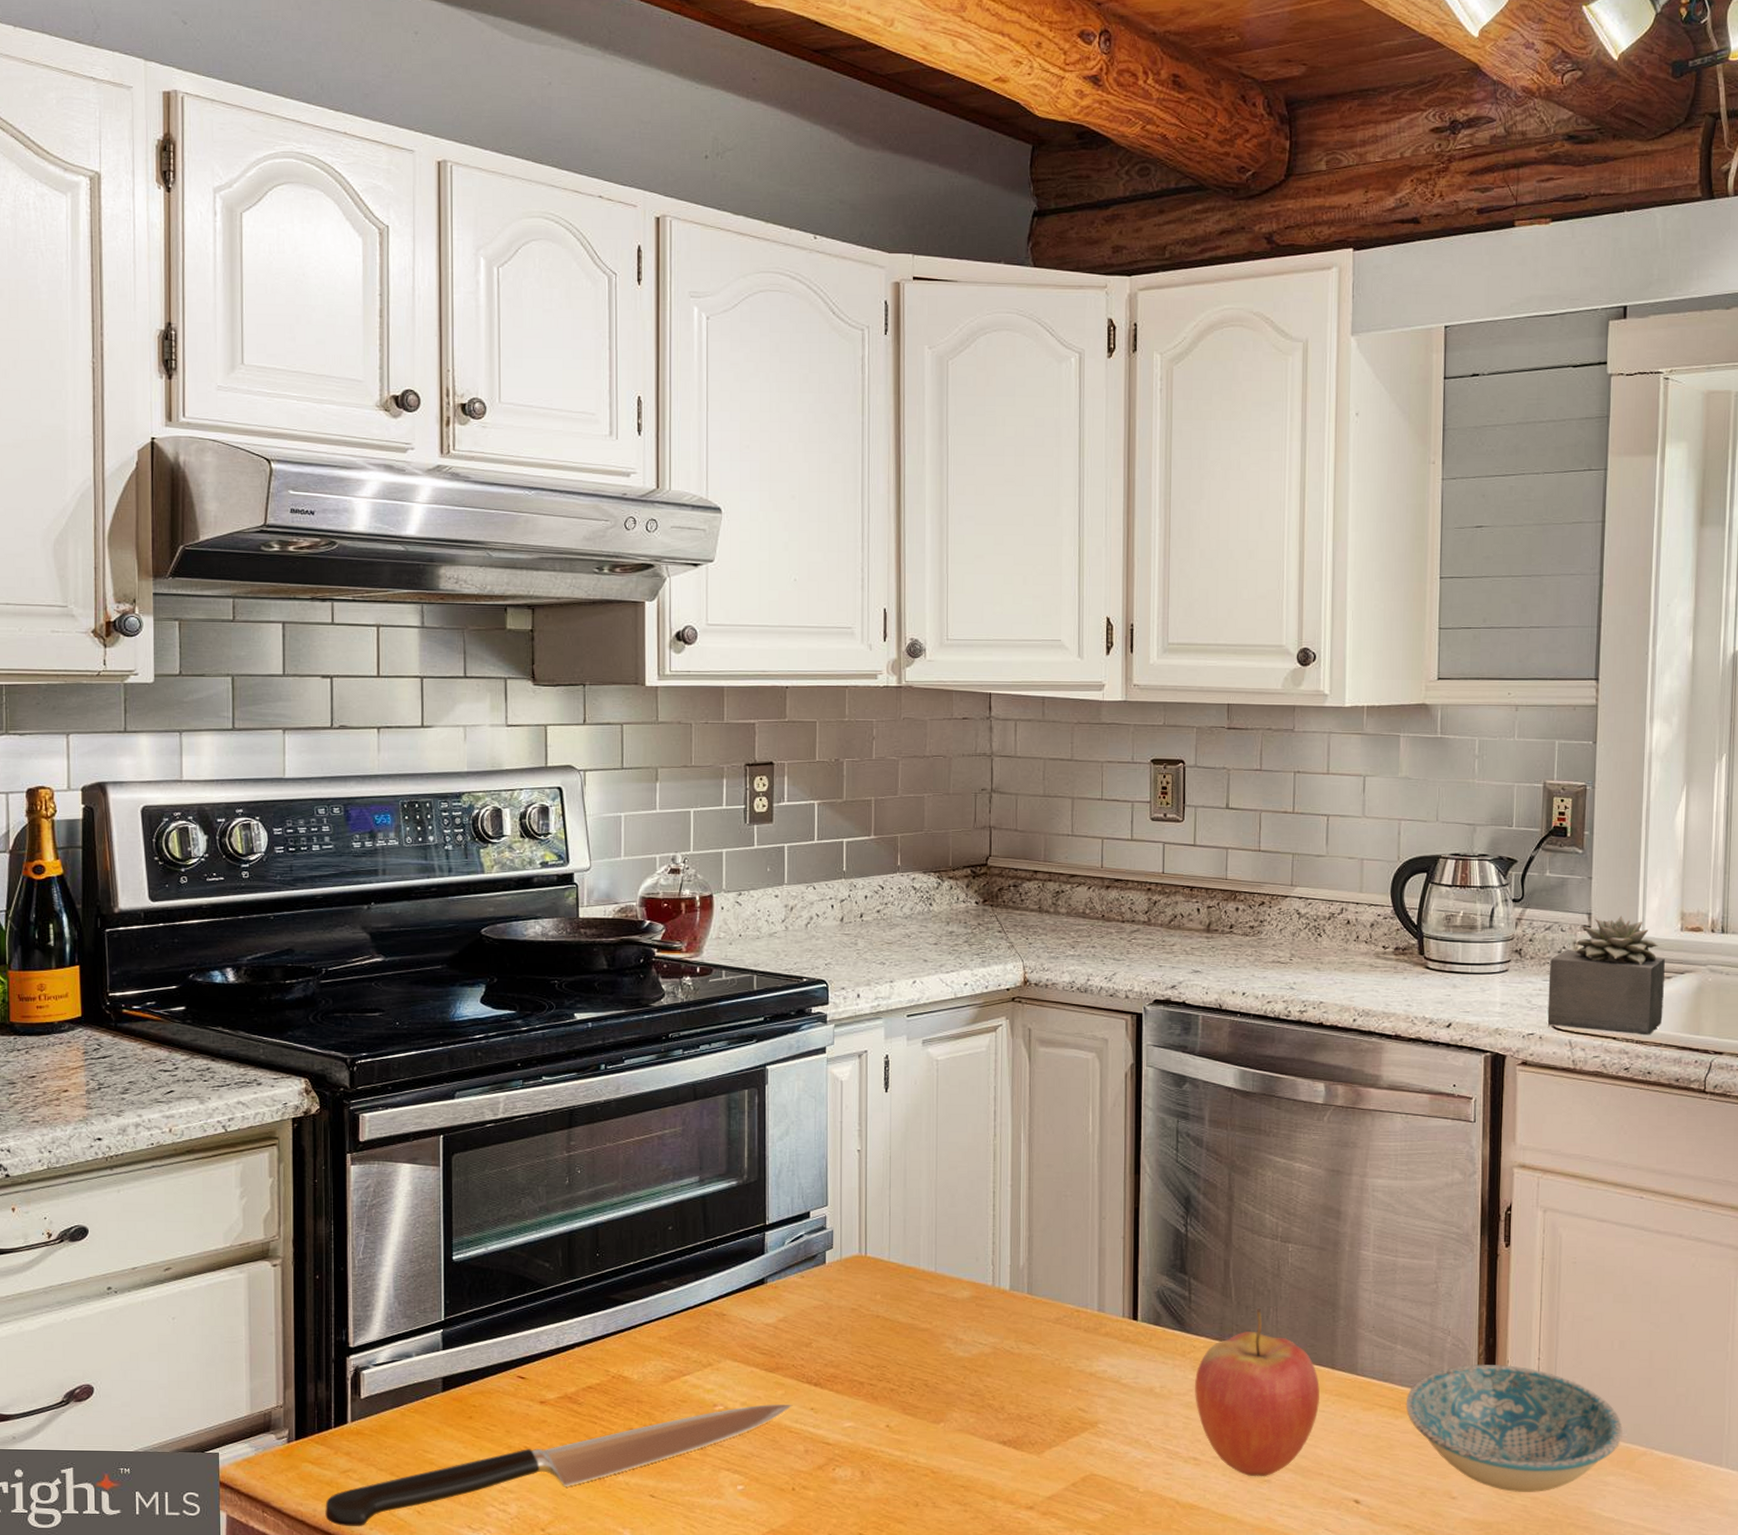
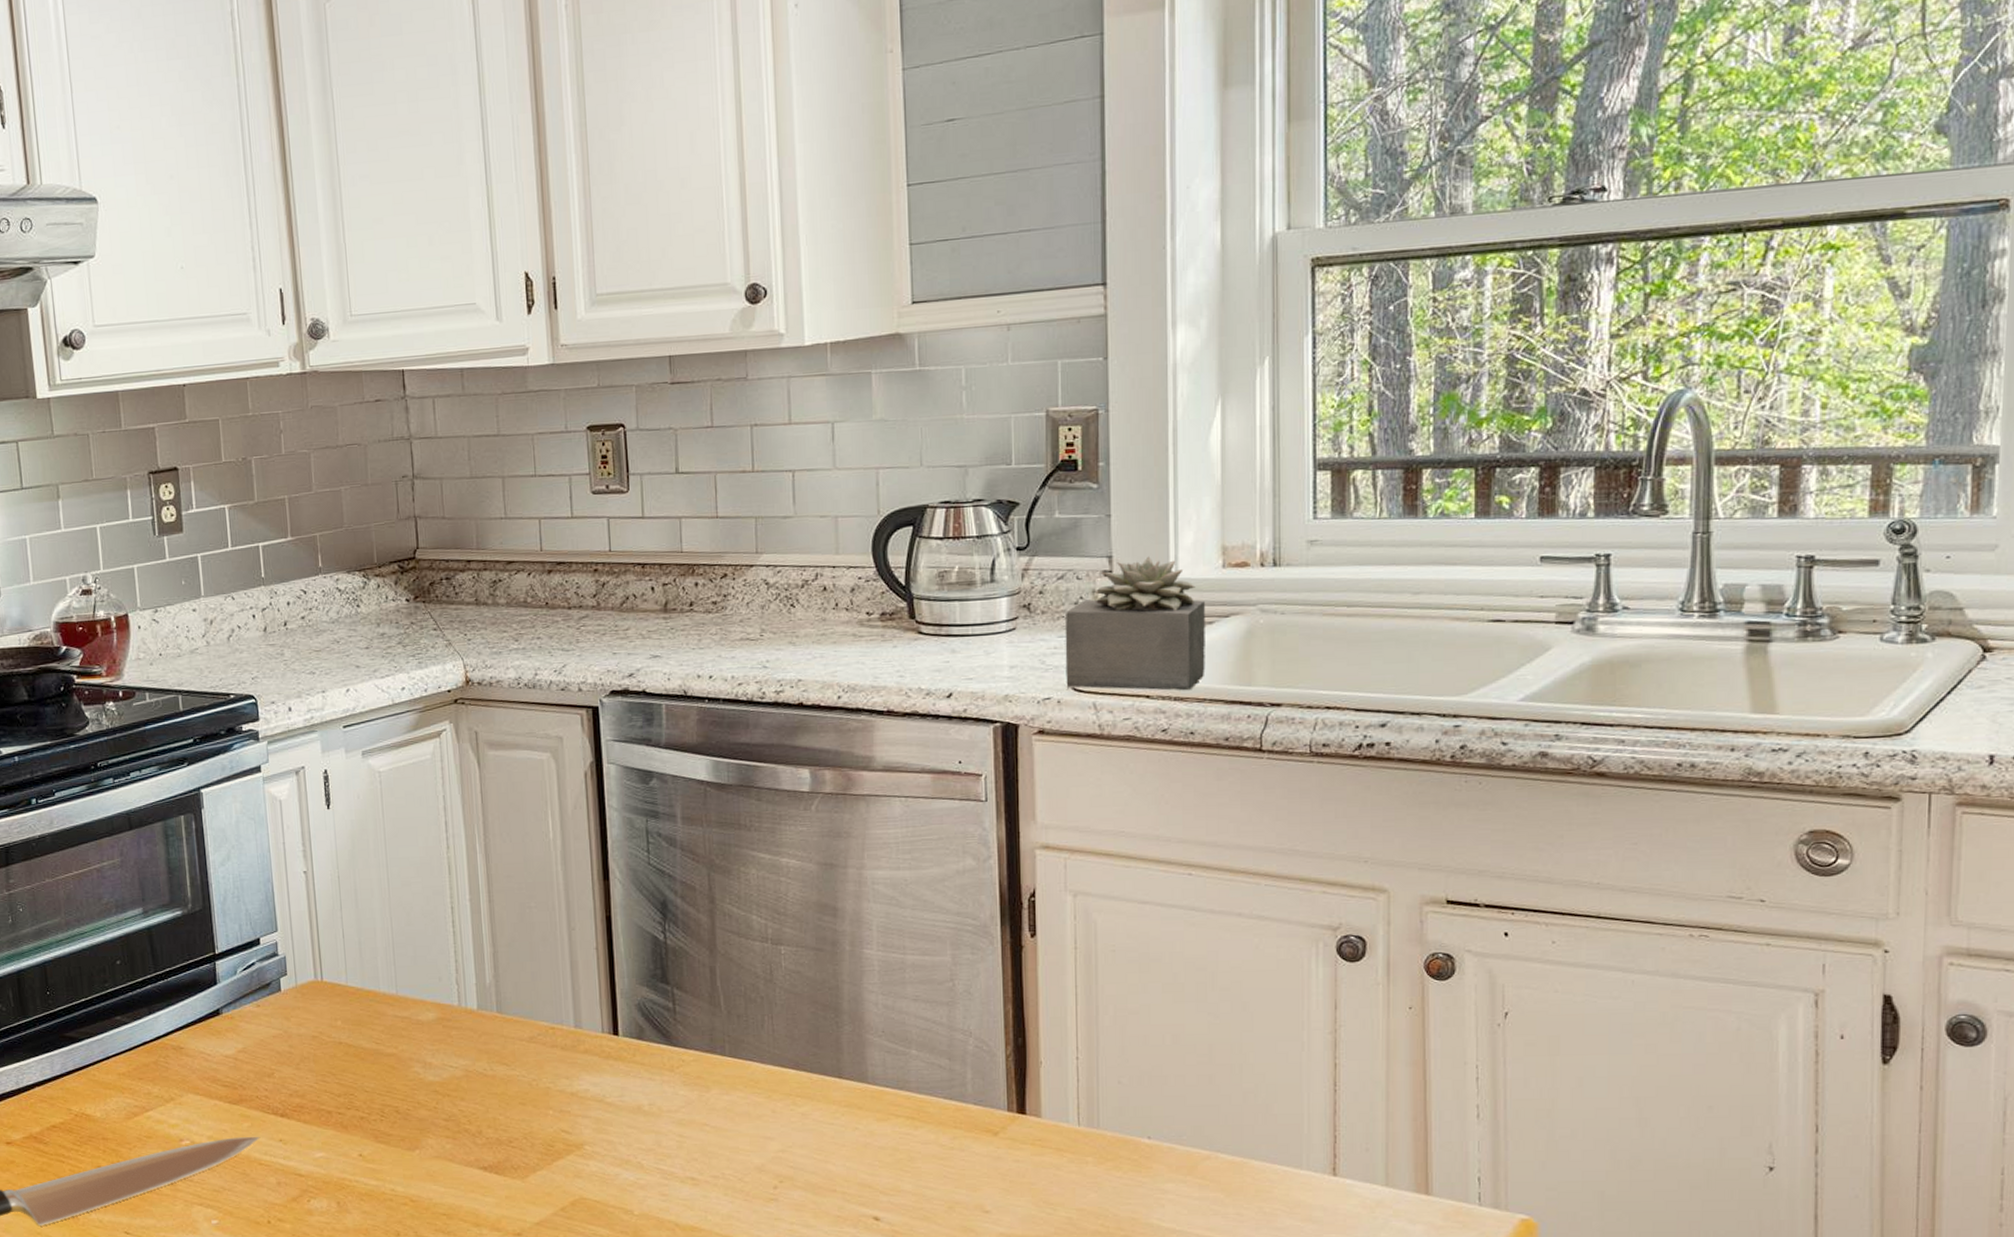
fruit: present [1195,1309,1320,1477] -> none [686,1017,828,1196]
ceramic bowl: present [1405,1364,1623,1492] -> none [925,1066,1181,1204]

